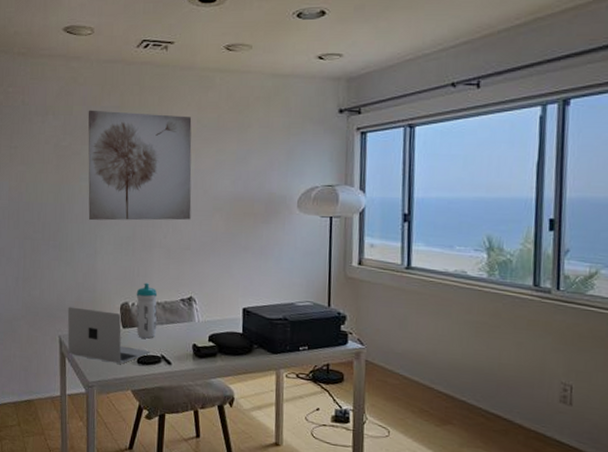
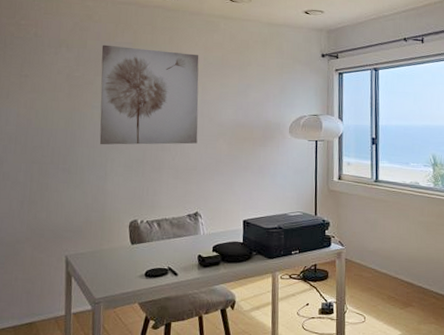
laptop: present [67,306,150,364] -> none [74,227,158,279]
water bottle: present [136,283,158,339] -> none [145,201,166,253]

